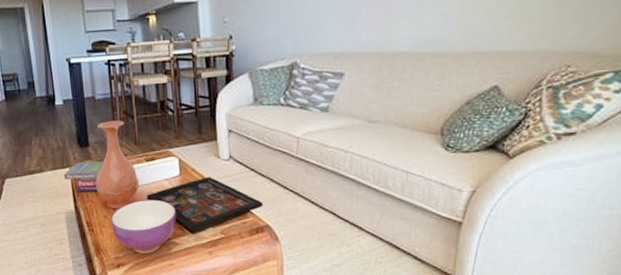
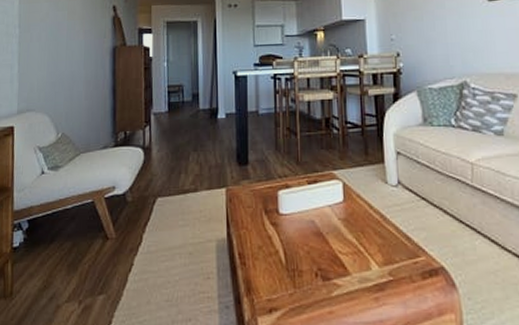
books: present [63,161,104,192] -> none [218,182,262,217]
vase: present [95,120,139,210] -> none [252,137,299,239]
bowl: present [110,199,177,254] -> none [265,229,339,297]
decorative tray: present [146,177,264,234] -> none [306,205,437,274]

